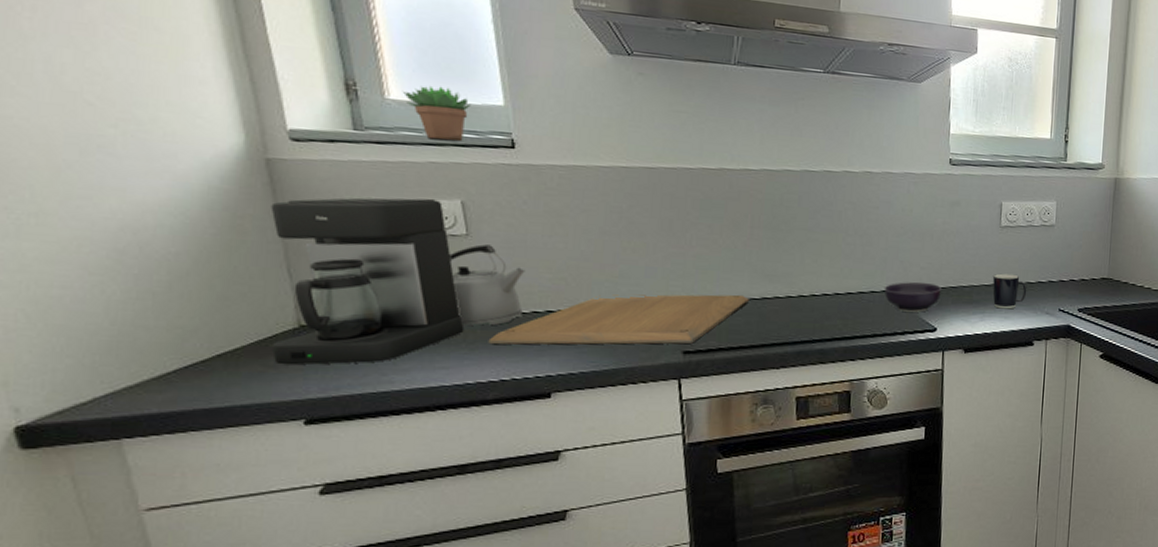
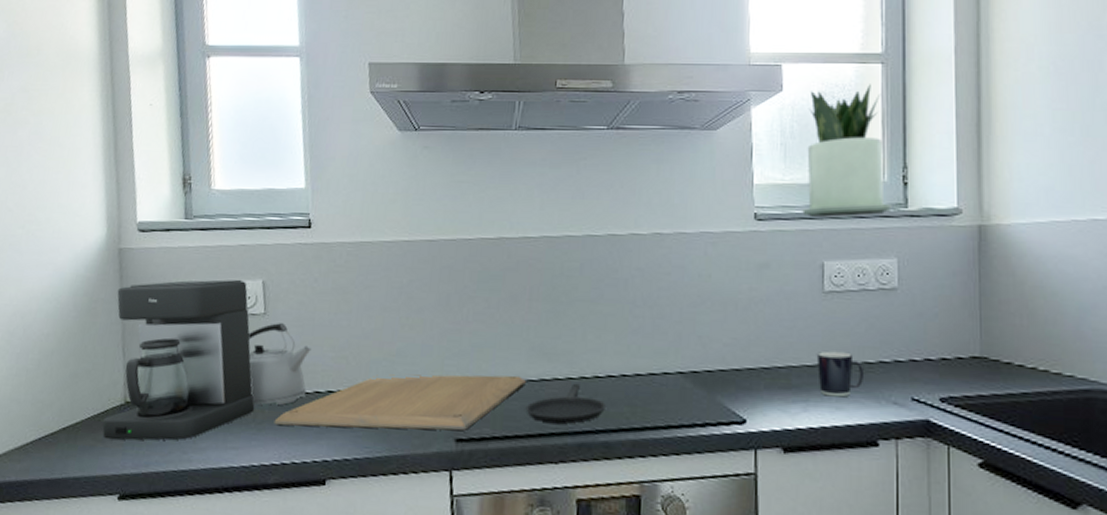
succulent plant: present [402,85,471,142] -> none [225,174,278,226]
frying pan: none [749,301,821,335] -> present [525,383,606,424]
bowl: present [884,282,942,312] -> none [679,361,752,399]
planter: none [986,55,1055,167] -> present [801,84,892,219]

